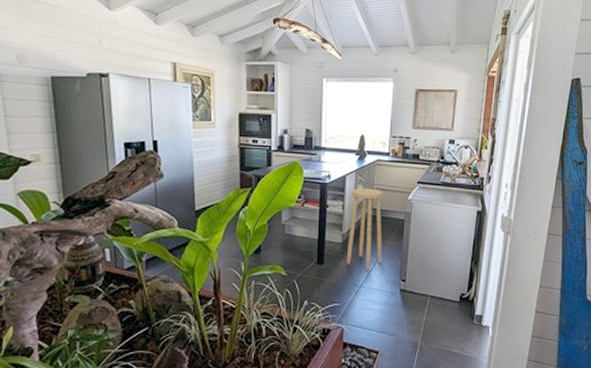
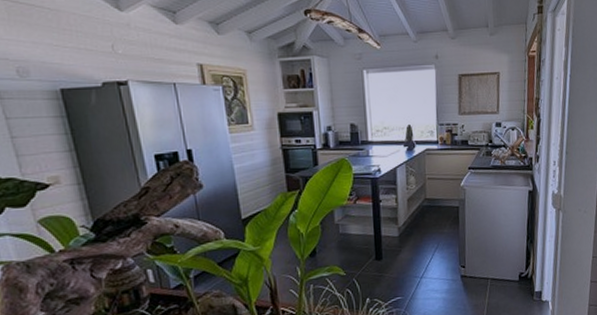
stool: present [346,188,384,271] -> none [404,178,440,262]

